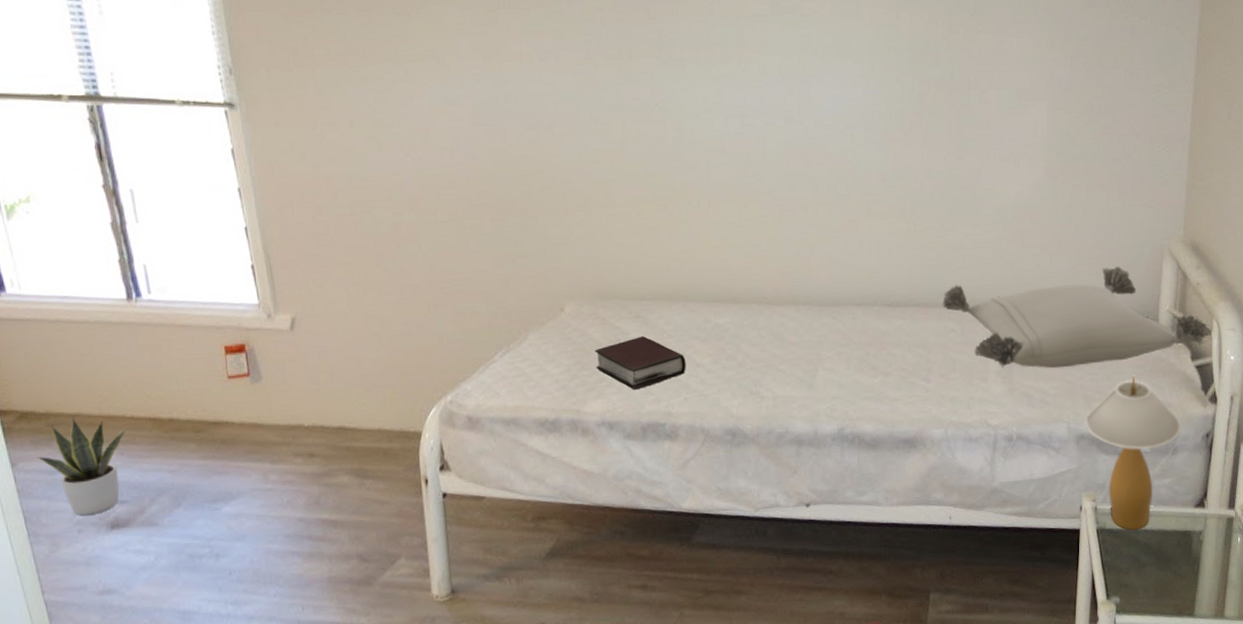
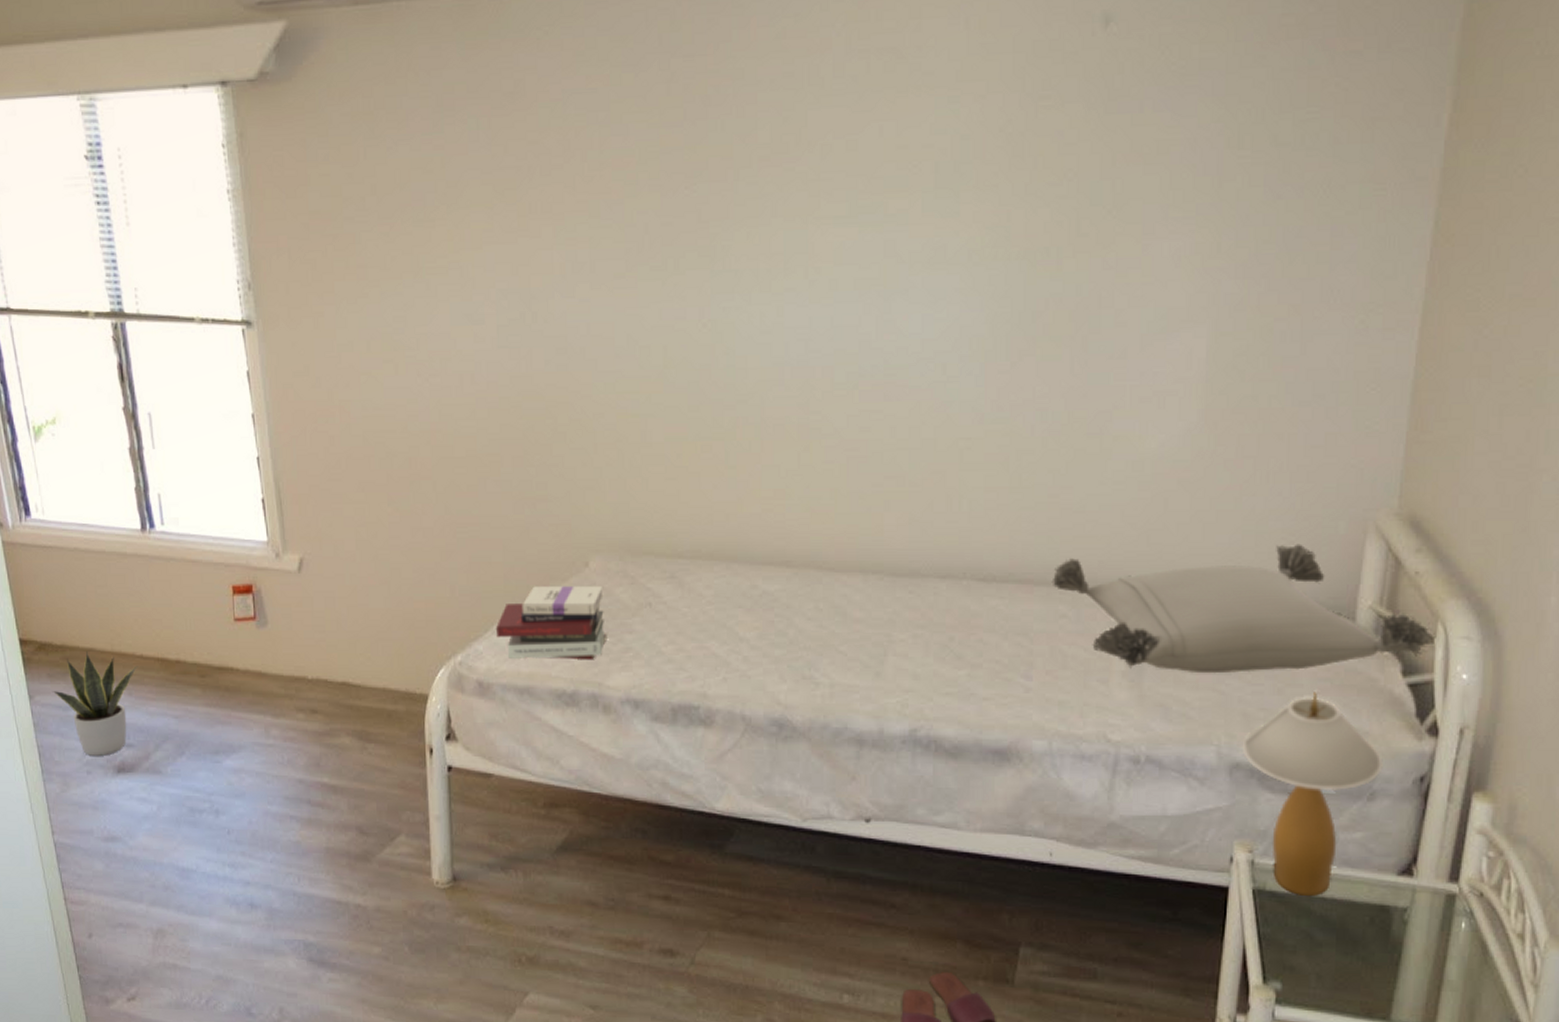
books: none [482,327,583,395] -> present [496,586,607,659]
bible: present [595,336,686,390] -> none [622,601,727,664]

